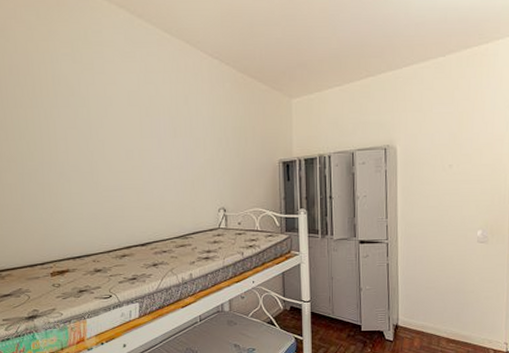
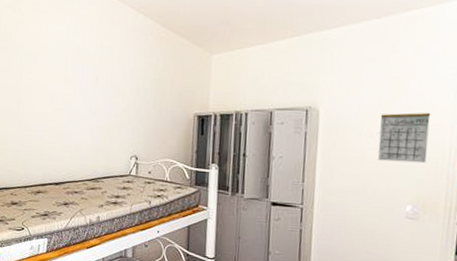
calendar: none [450,143,493,191] -> present [378,112,431,164]

